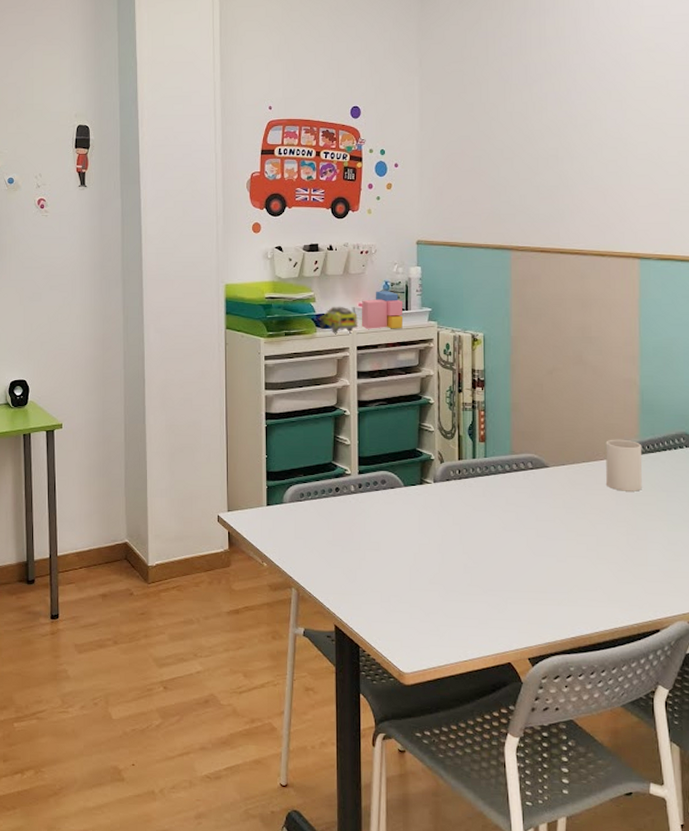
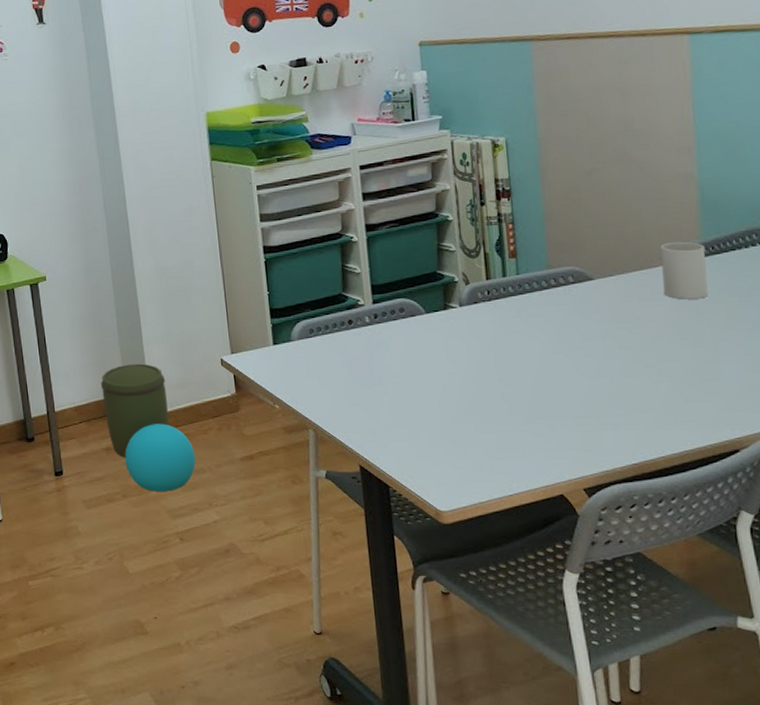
trash bin: none [103,514,164,605] -> present [100,363,169,458]
ball: none [119,574,186,640] -> present [124,424,196,492]
toy car: present [319,307,359,333] -> none [313,124,360,154]
toy blocks: present [361,291,403,329] -> none [361,101,410,146]

